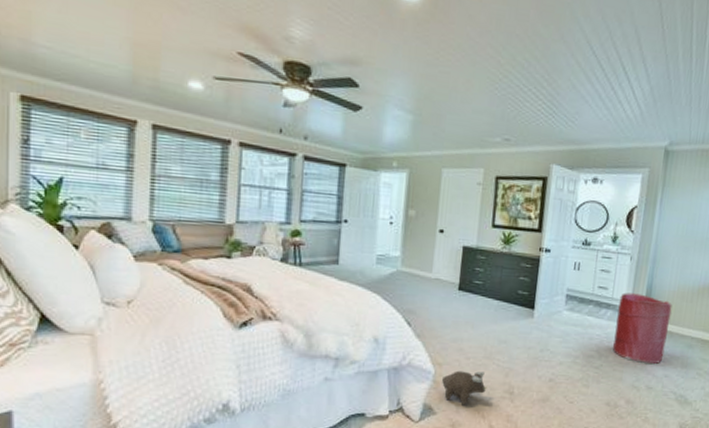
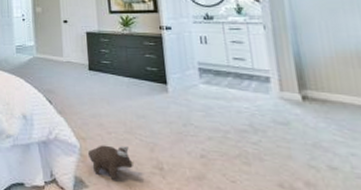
laundry hamper: present [613,292,672,365] -> none [262,62,342,141]

